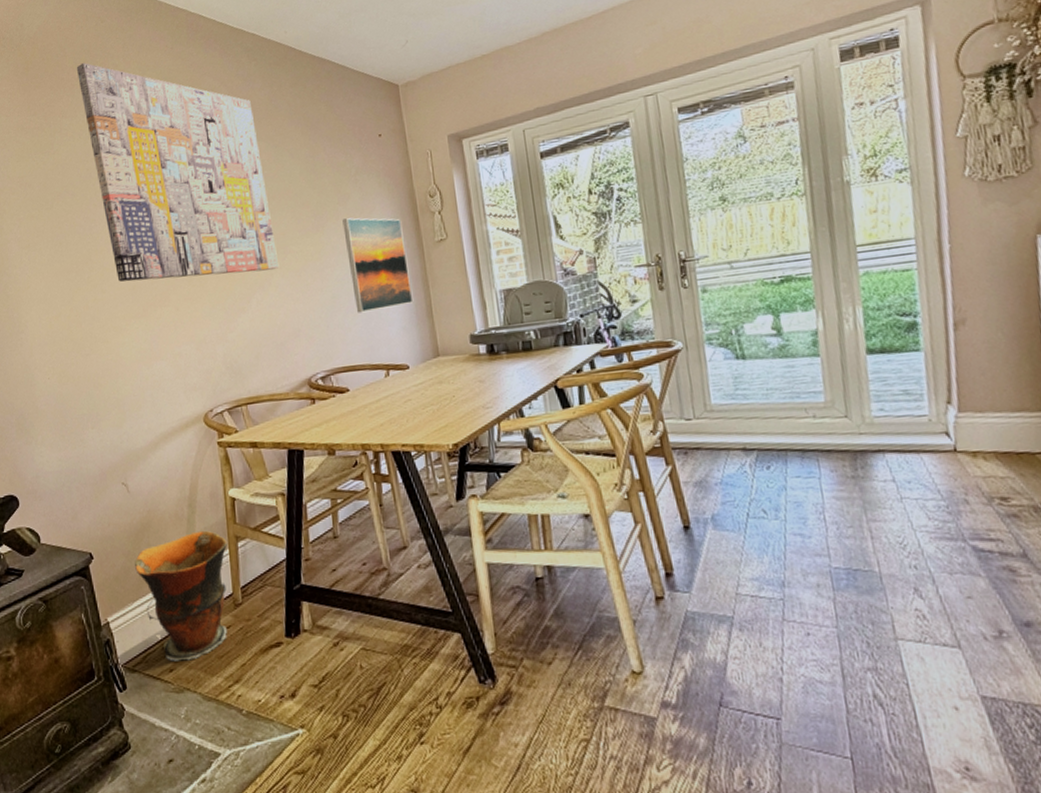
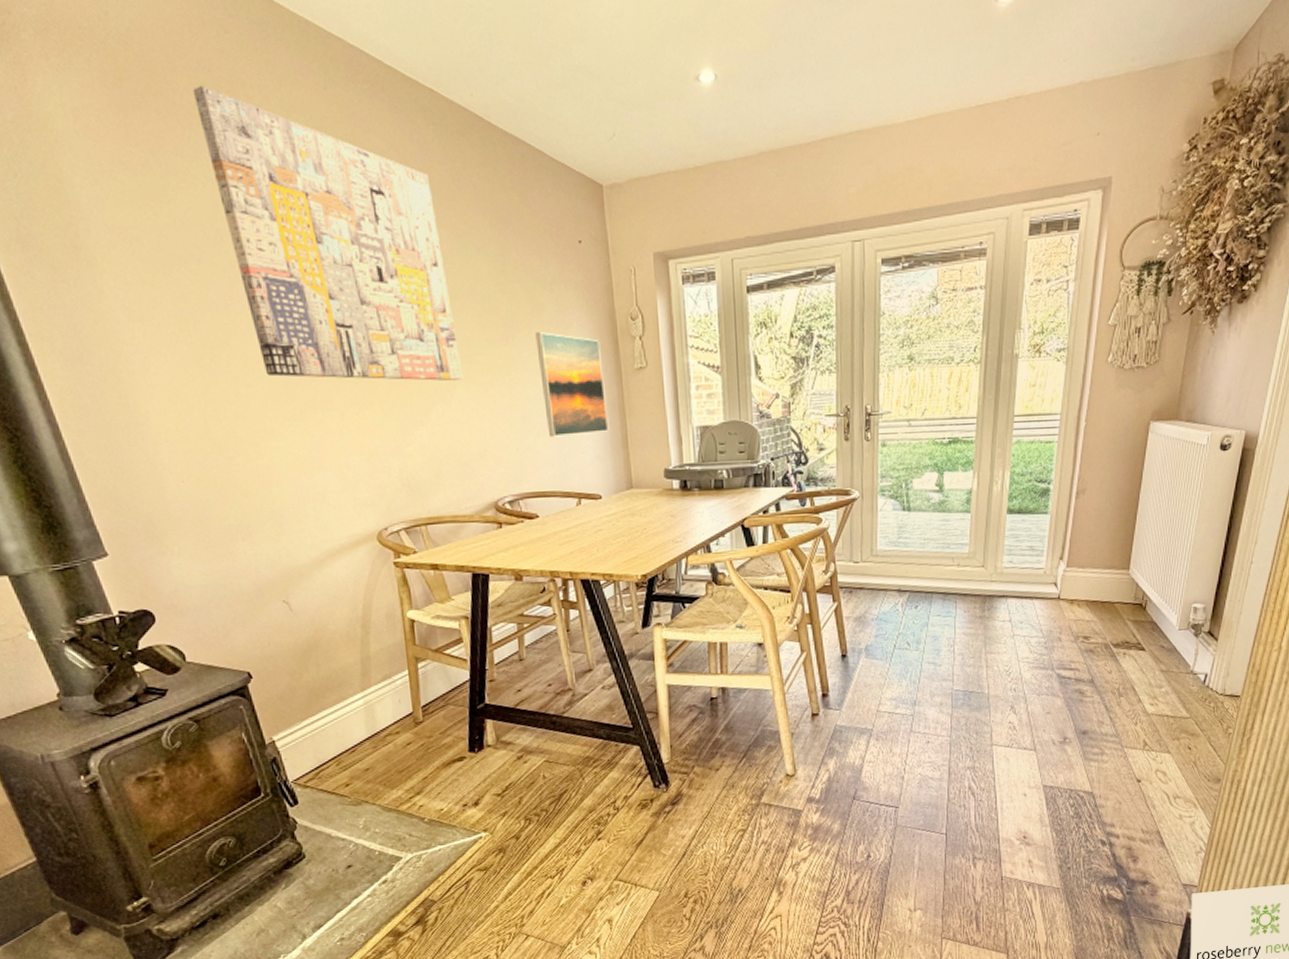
bucket: present [135,530,227,662] -> none [302,651,408,777]

